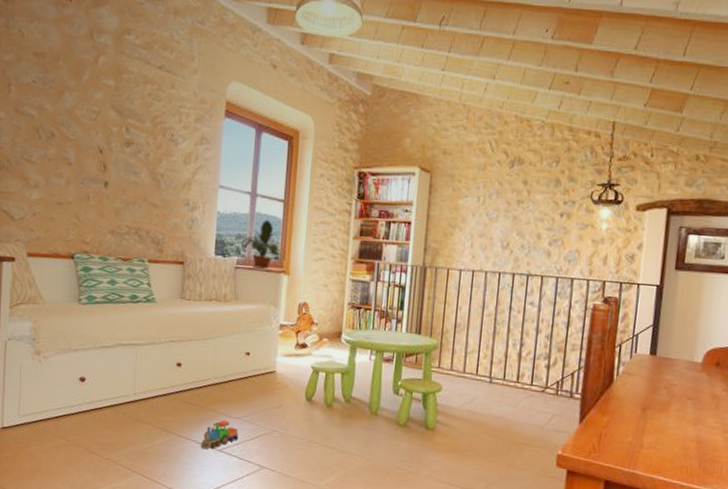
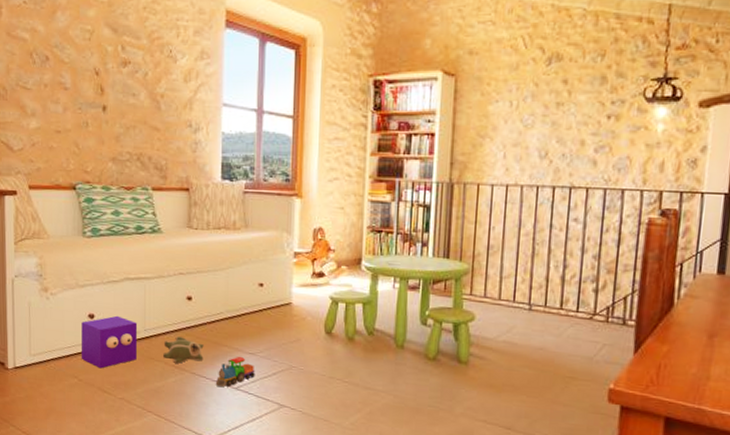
toy box: none [69,379,128,430] -> present [81,315,138,369]
plush toy: none [151,400,191,426] -> present [163,336,204,364]
potted plant: present [240,219,282,269] -> none [248,138,293,193]

